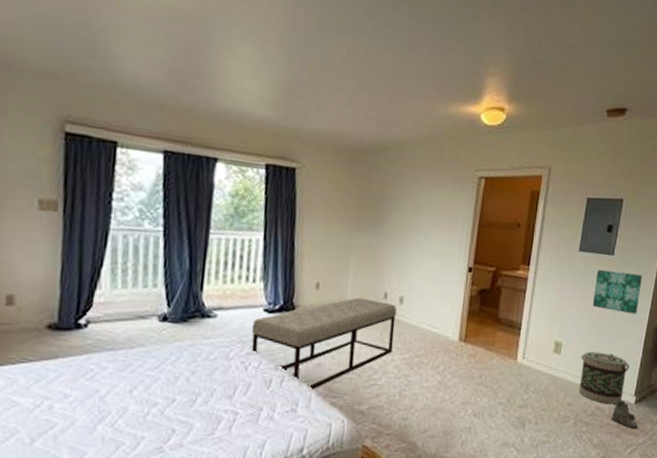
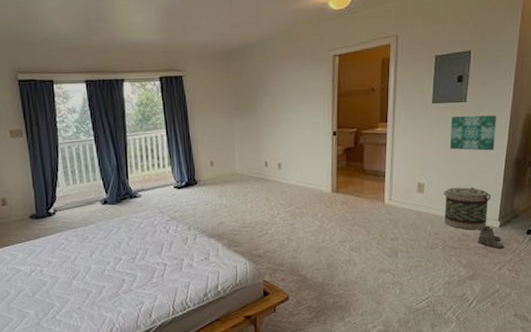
bench: present [251,298,397,392] -> none [167,168,277,244]

